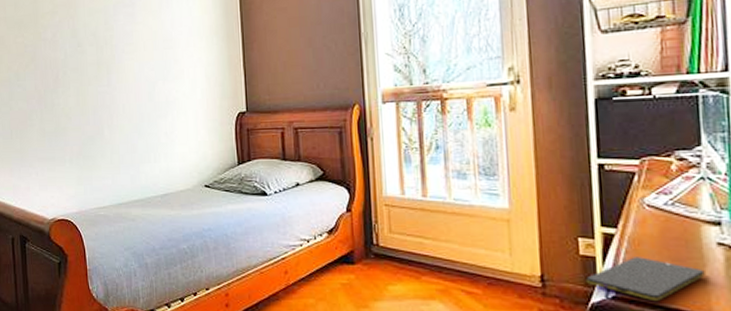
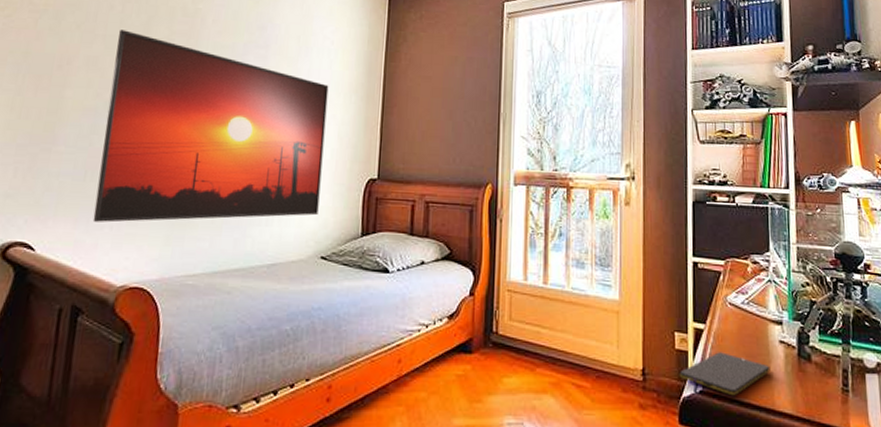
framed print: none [15,10,197,170] -> present [92,30,329,223]

